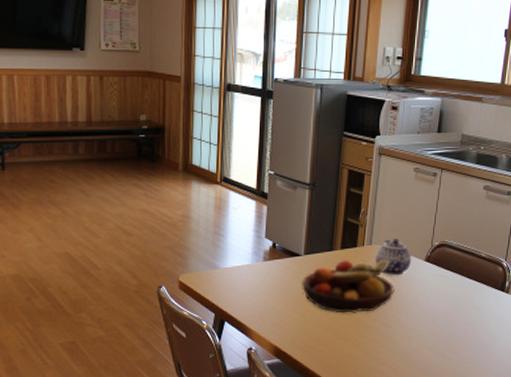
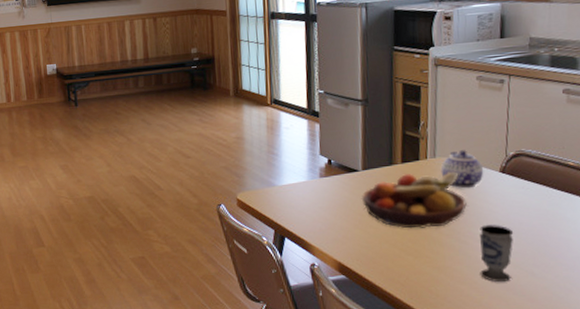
cup: none [399,310,431,364] -> present [480,225,514,283]

